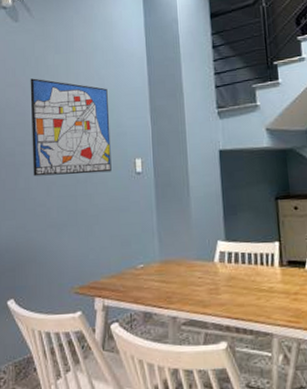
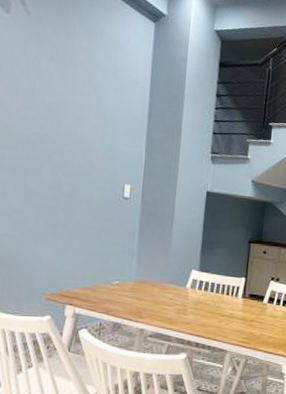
wall art: present [30,78,112,177] -> none [11,79,105,192]

